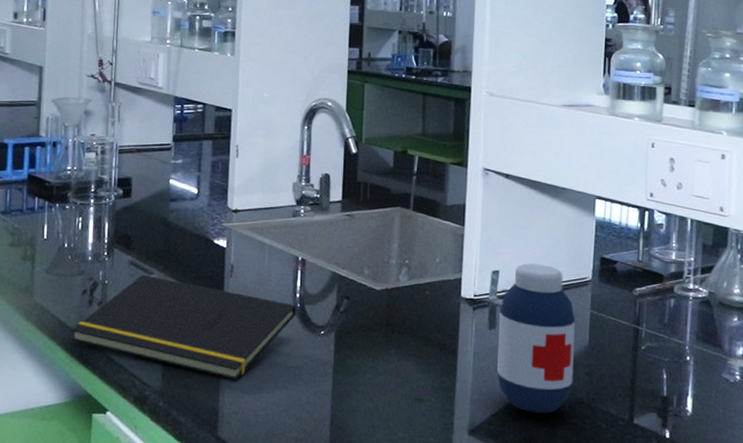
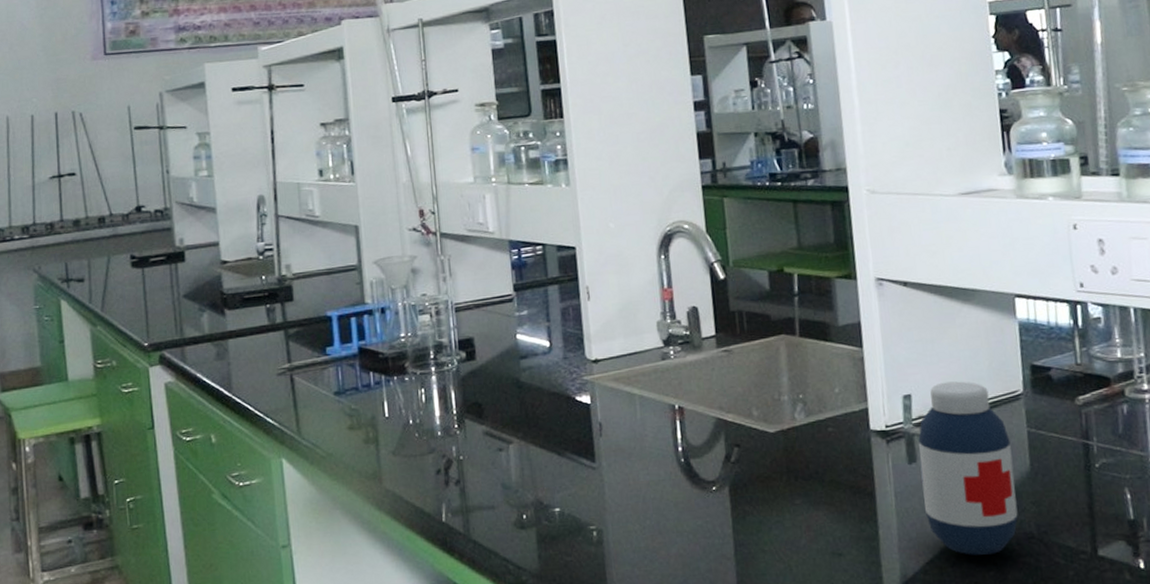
notepad: present [71,274,297,380] -> none [429,444,682,553]

